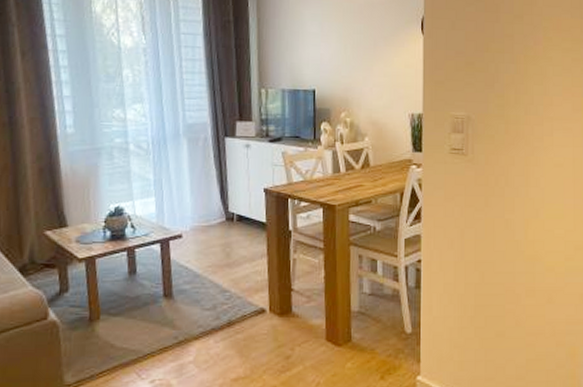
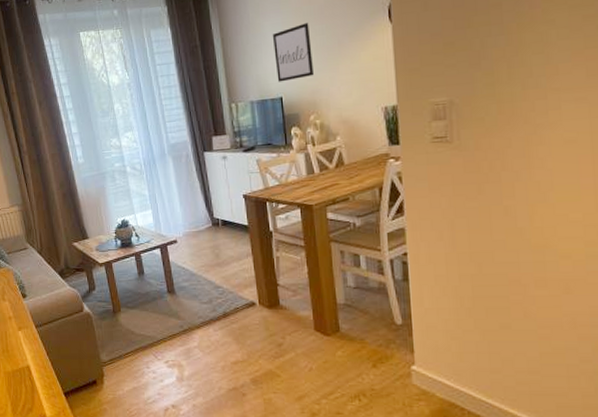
wall art: none [310,19,349,75] -> present [272,23,313,82]

